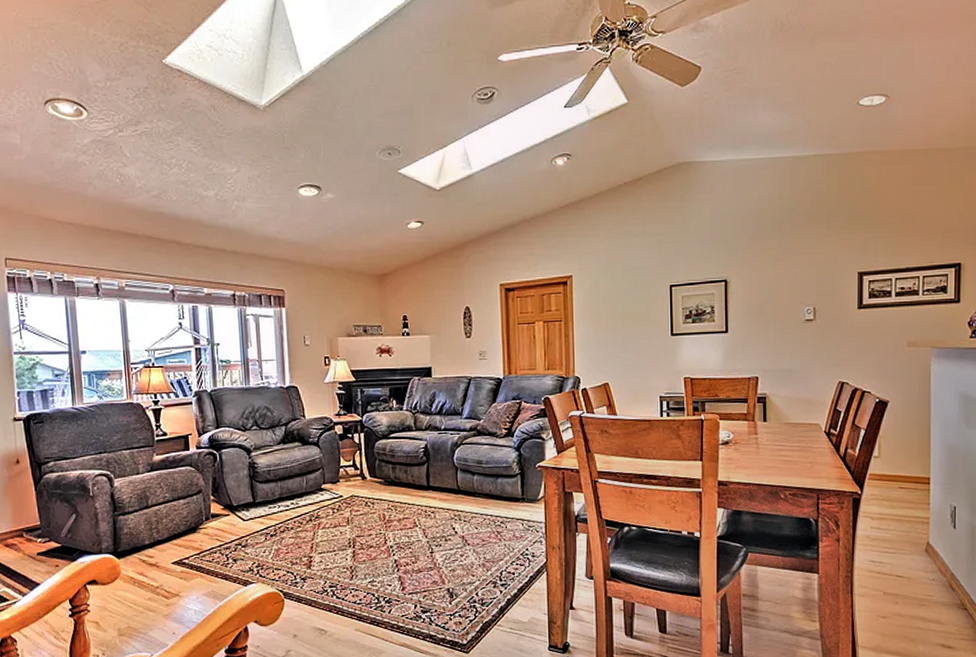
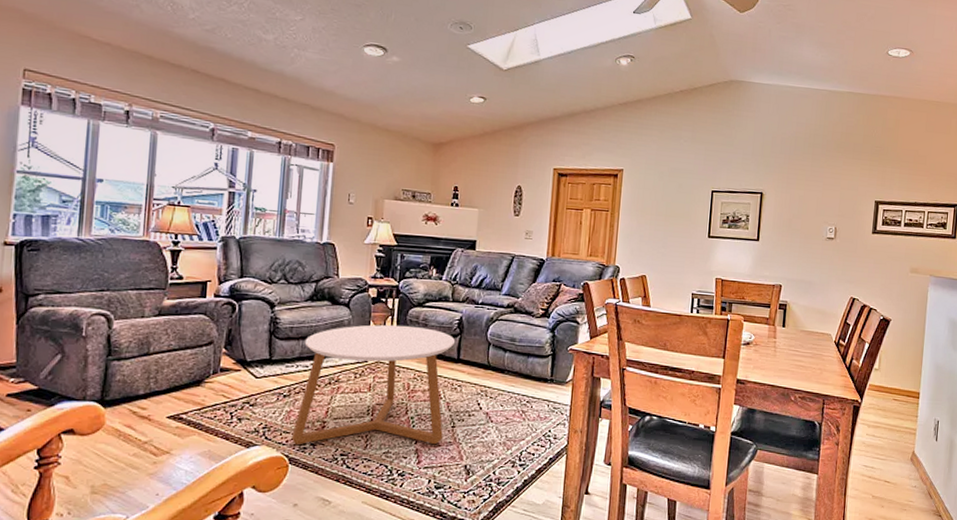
coffee table: none [282,458,423,580] -> present [291,324,455,445]

